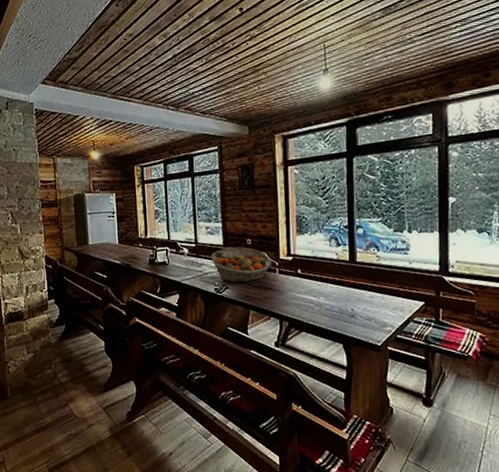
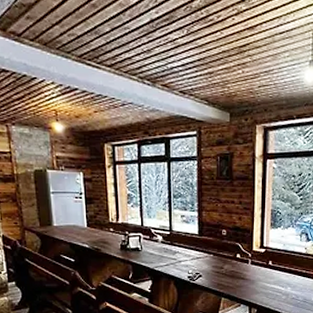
fruit basket: present [210,246,272,283] -> none [185,237,245,272]

